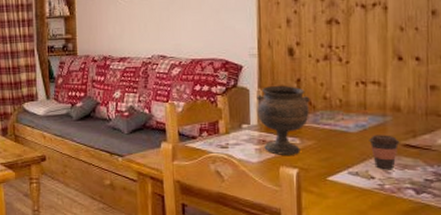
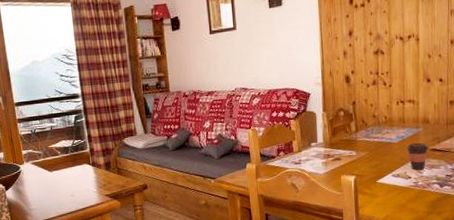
goblet: present [256,85,310,155] -> none [322,108,363,166]

